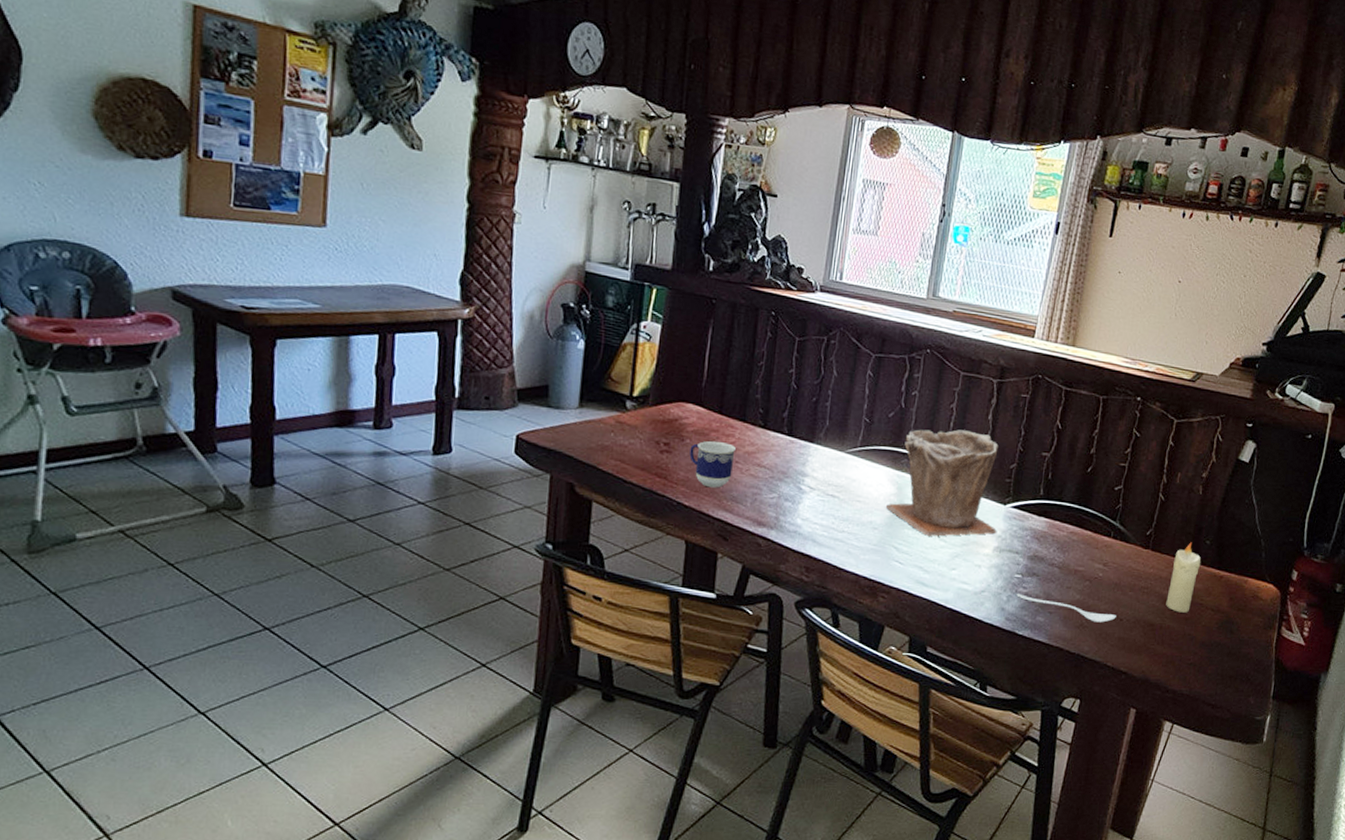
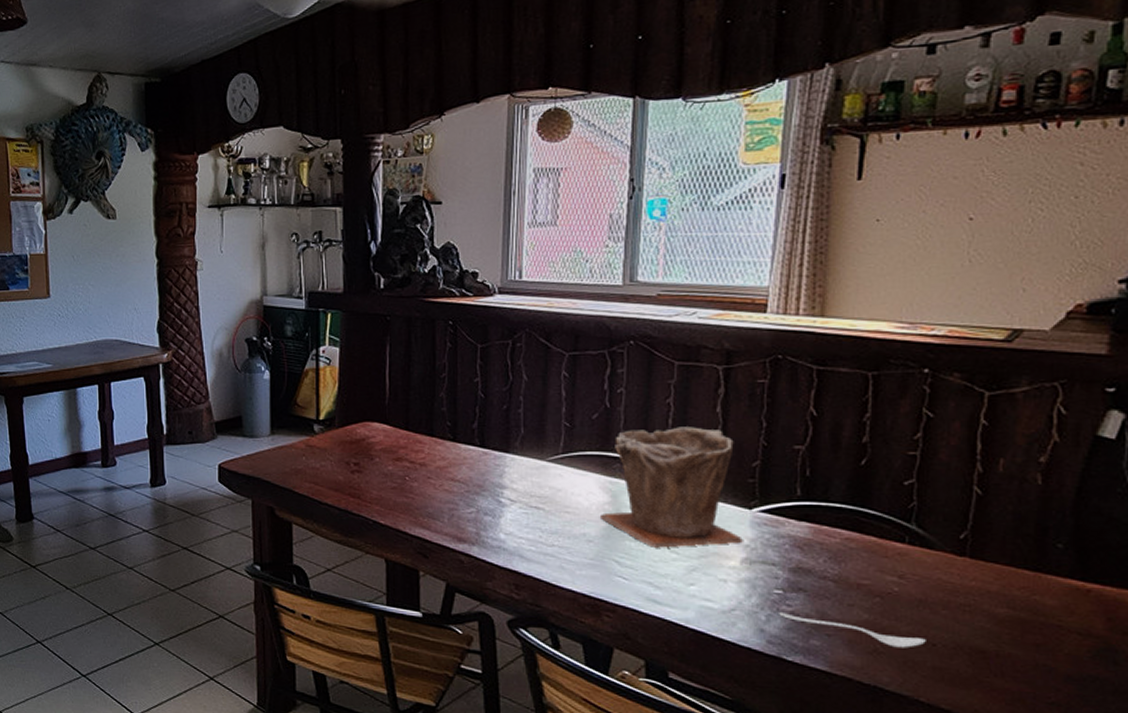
cup: present [689,440,736,488] -> none [380,457,426,505]
candle: present [1166,542,1201,613] -> none [1001,546,1052,637]

